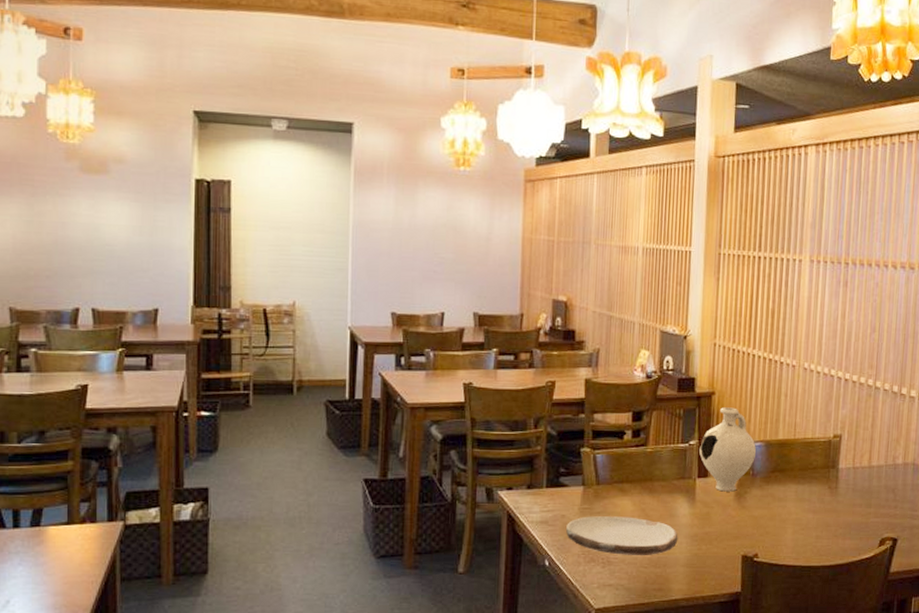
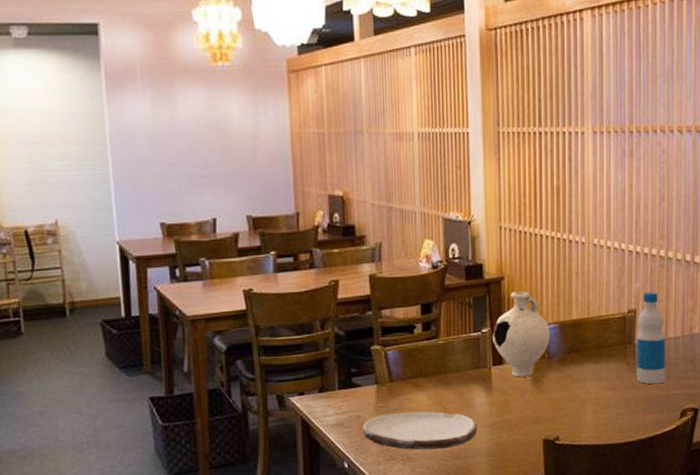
bottle: none [838,419,869,511] -> present [636,292,666,385]

